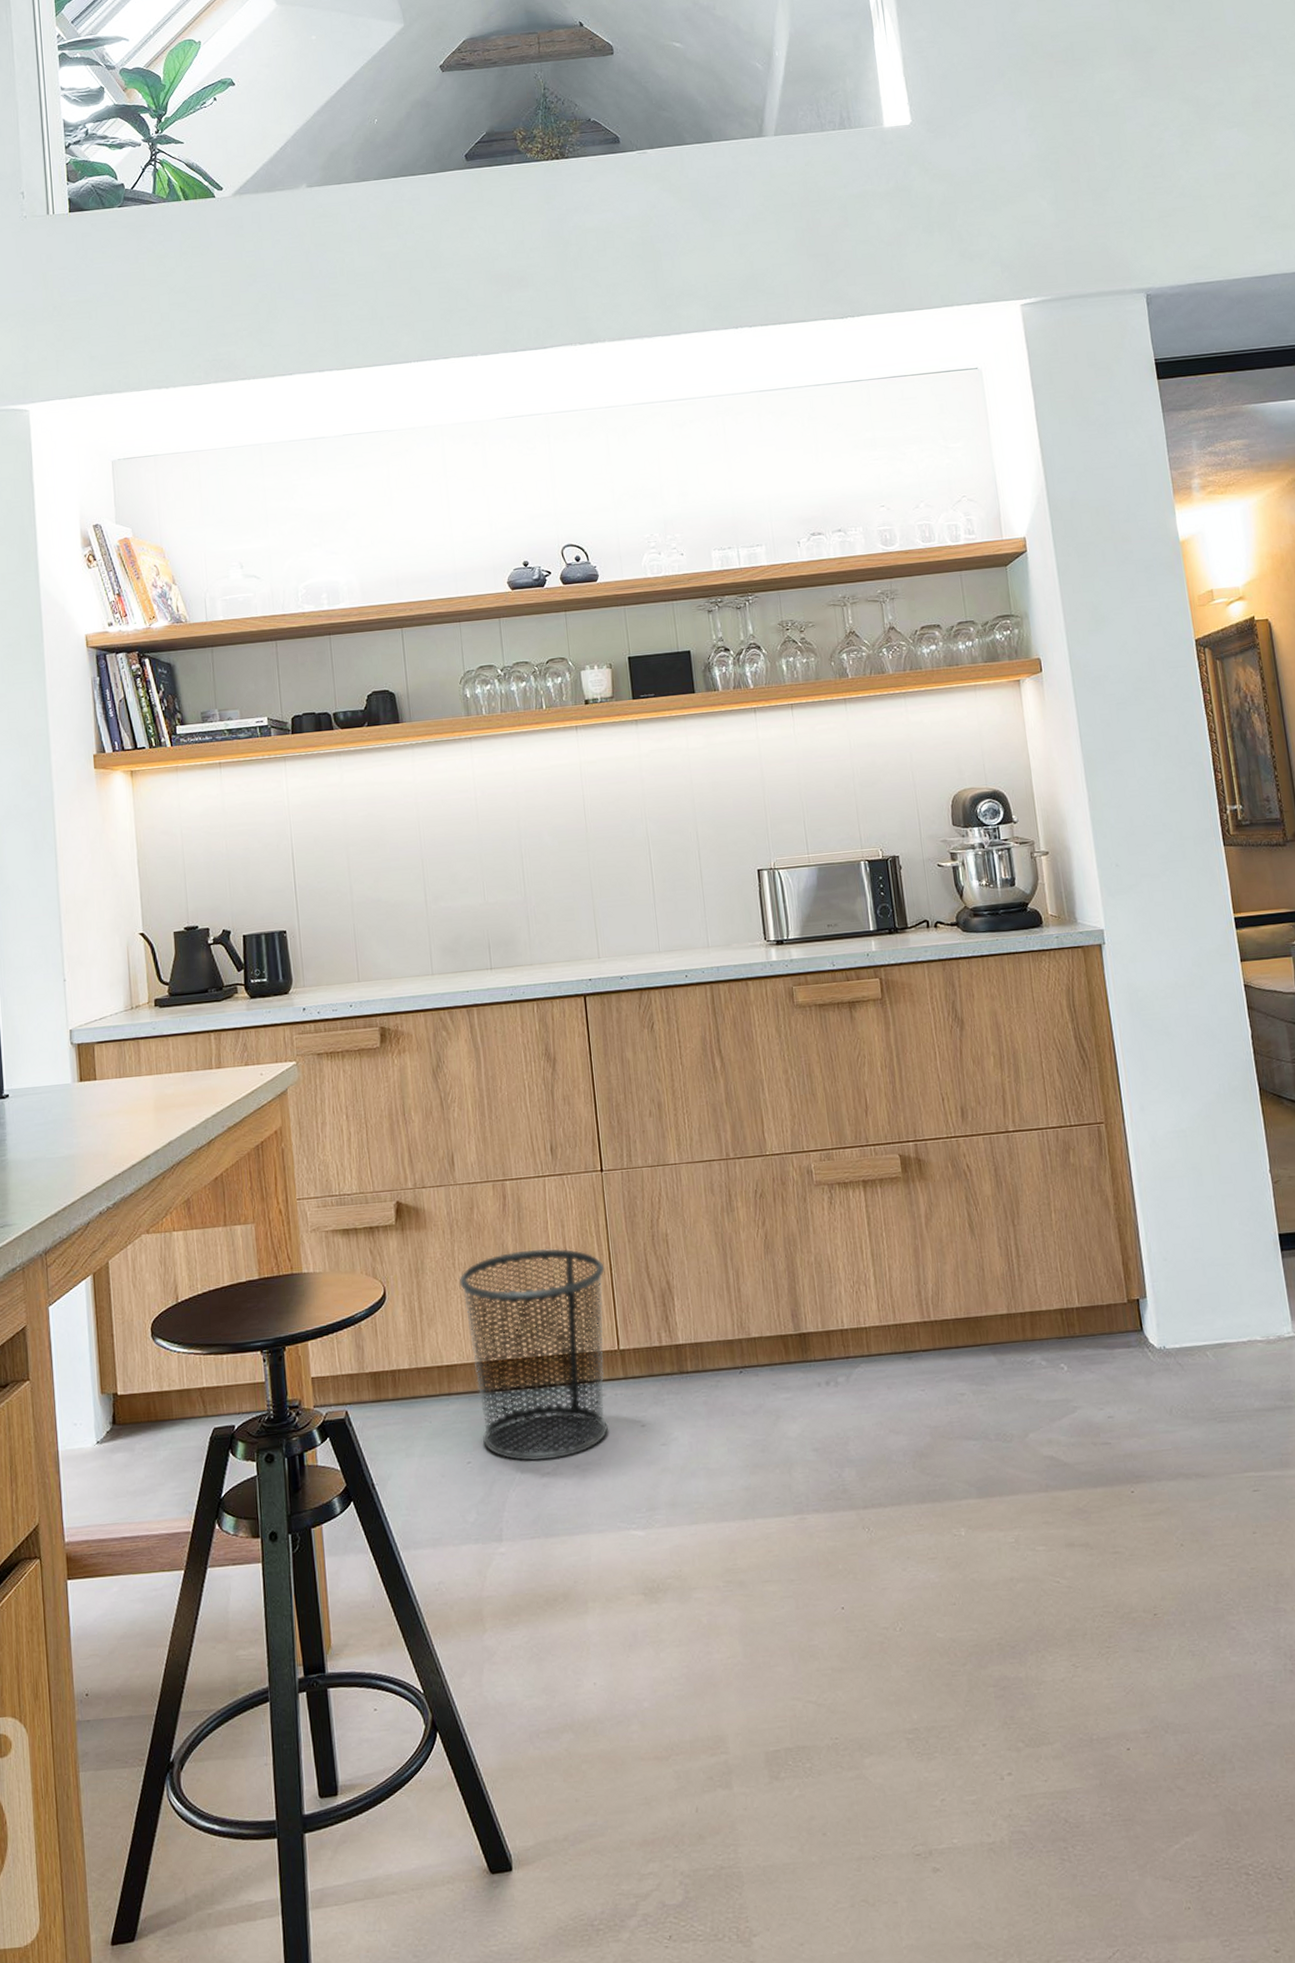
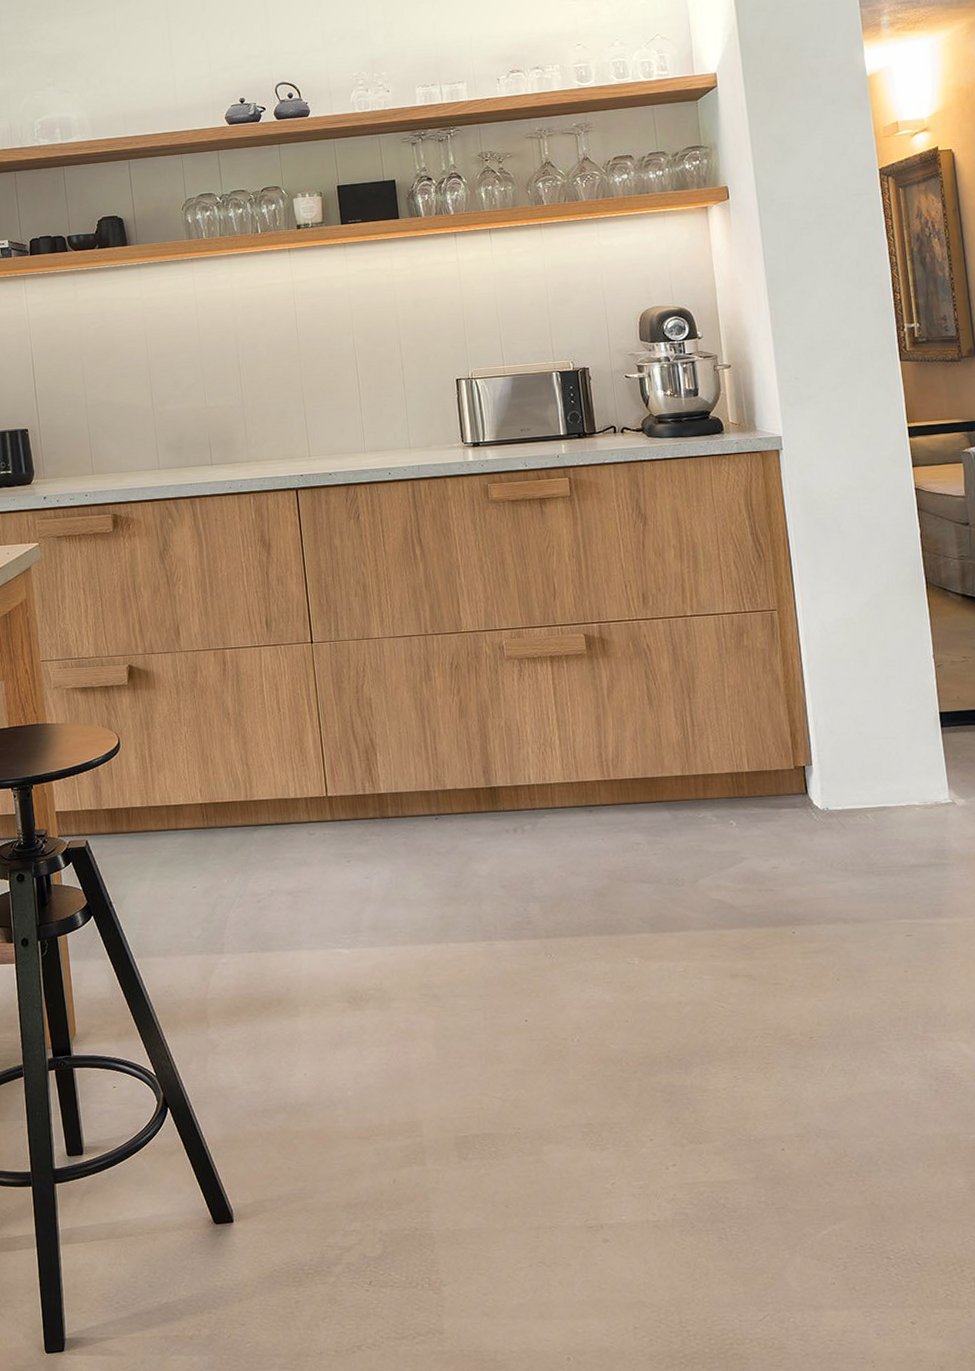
waste bin: present [458,1248,609,1462] -> none [184,708,318,888]

